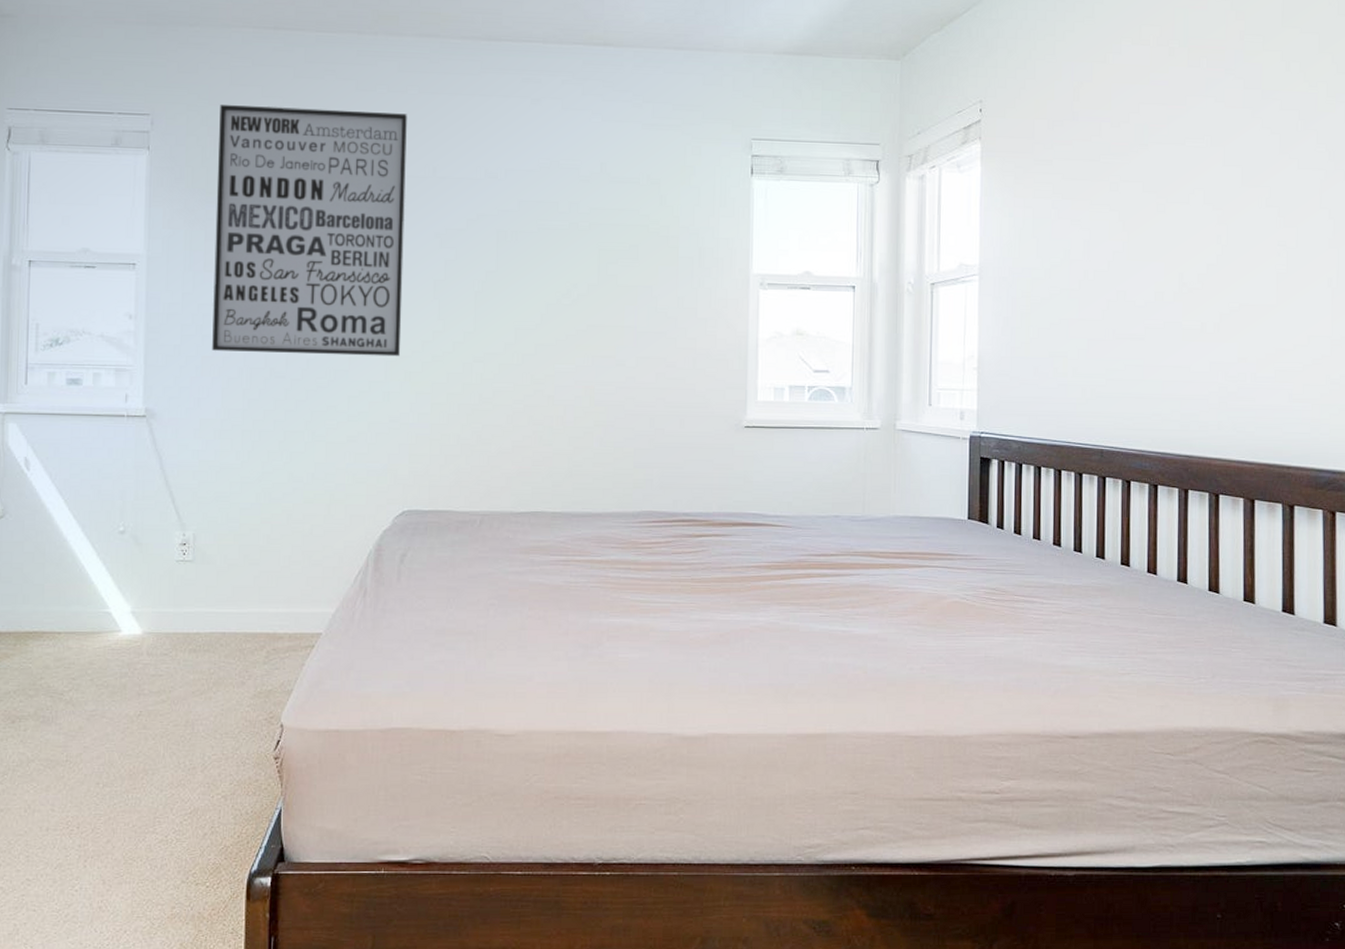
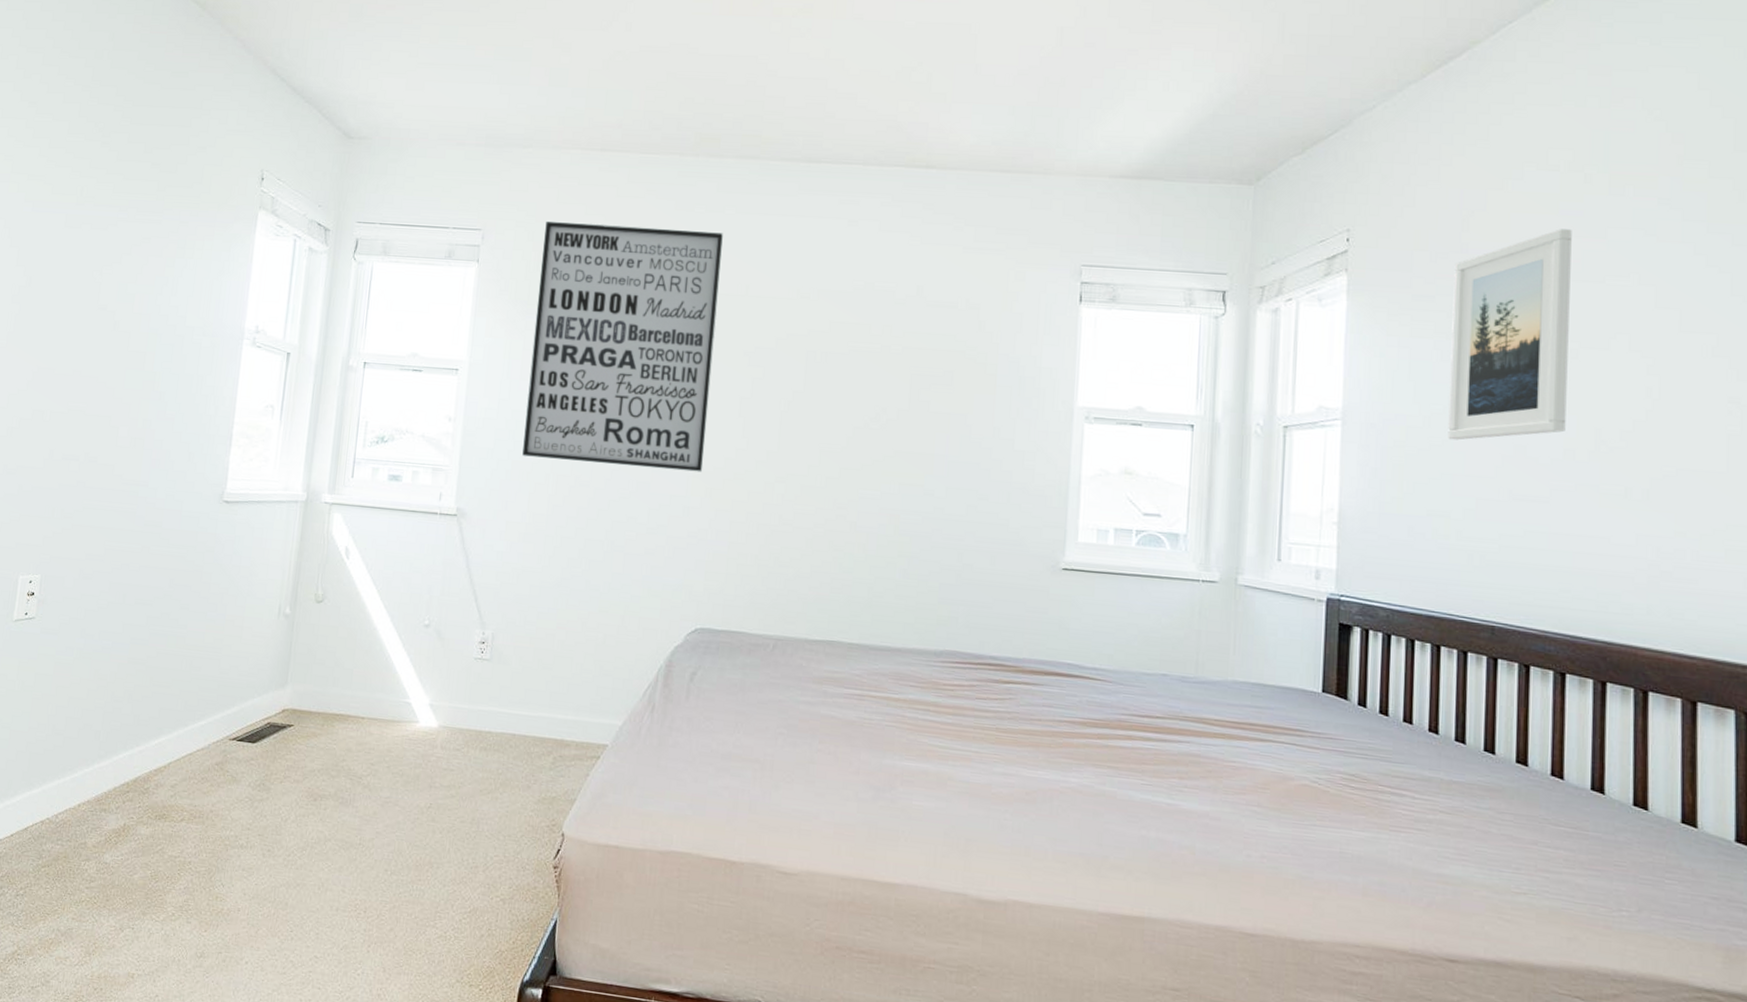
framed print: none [1064,97,1160,289] -> present [1448,229,1572,441]

